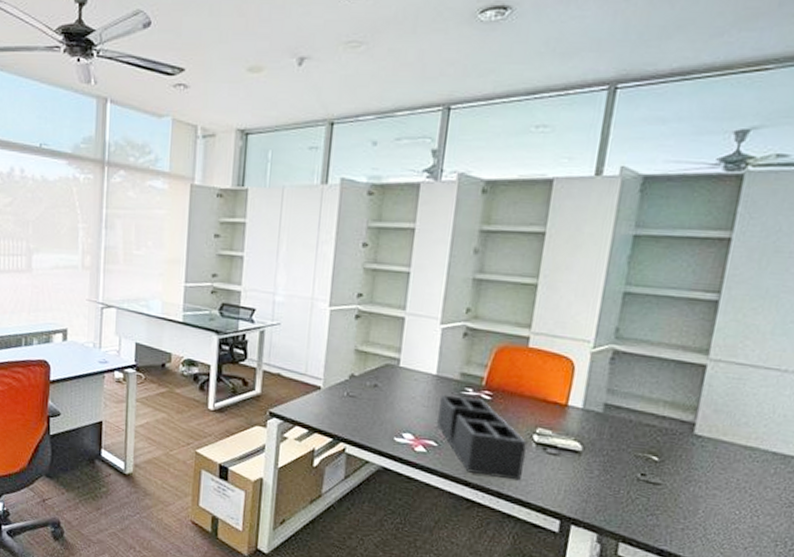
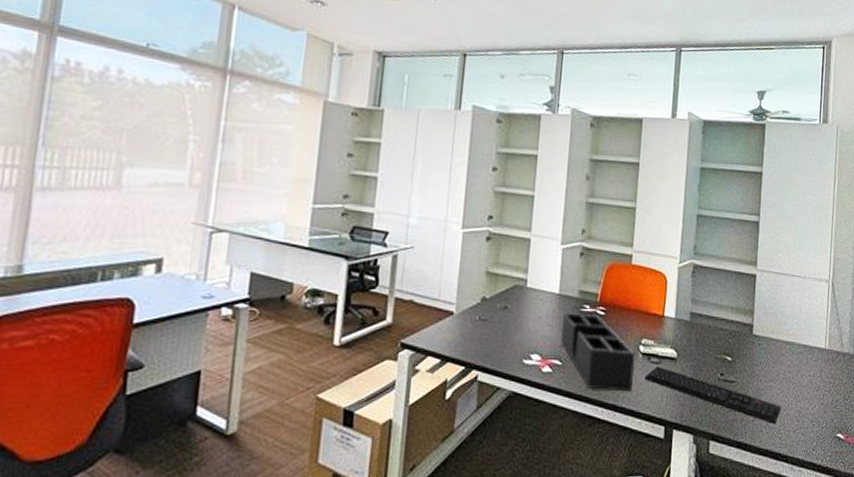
keyboard: none [537,458,728,537] -> present [644,366,781,424]

